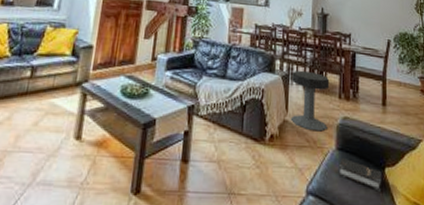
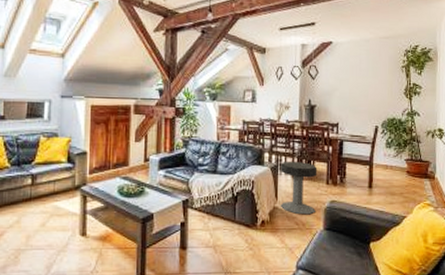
hardback book: present [338,157,382,192] -> none [326,236,367,263]

